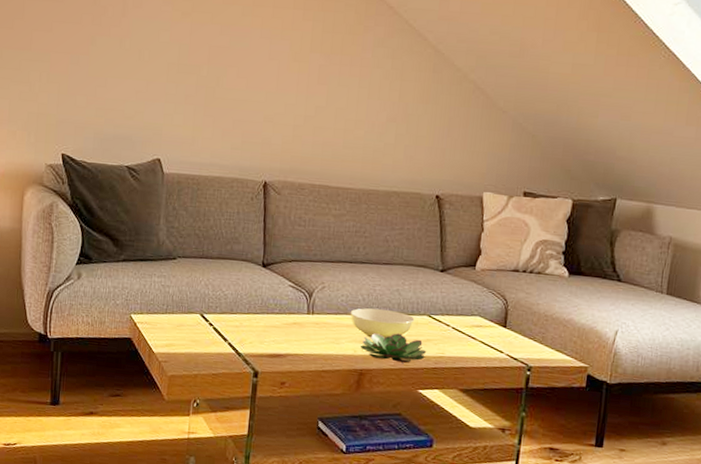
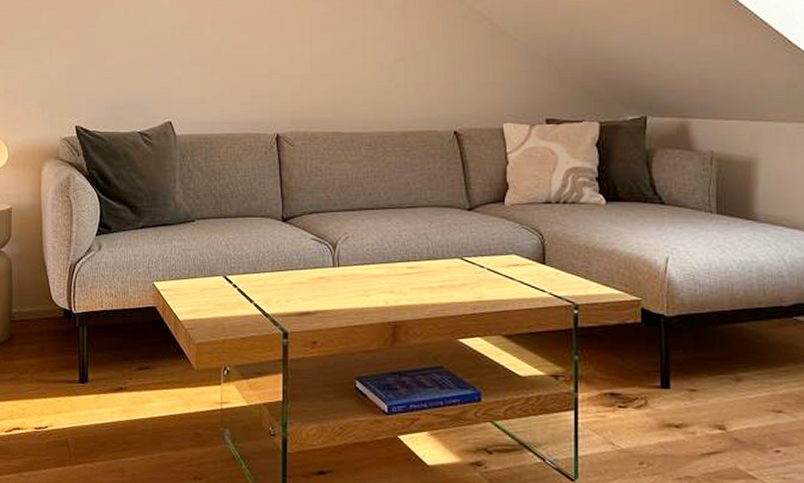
bowl: present [350,308,415,338] -> none [377,256,446,287]
succulent plant: present [360,333,427,363] -> none [391,279,463,311]

